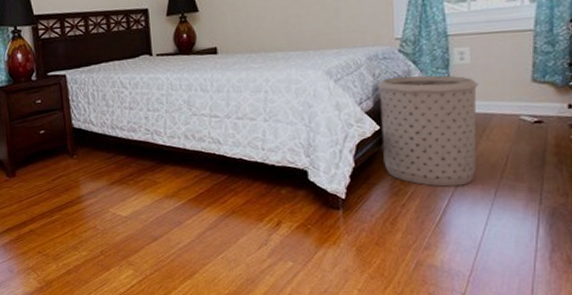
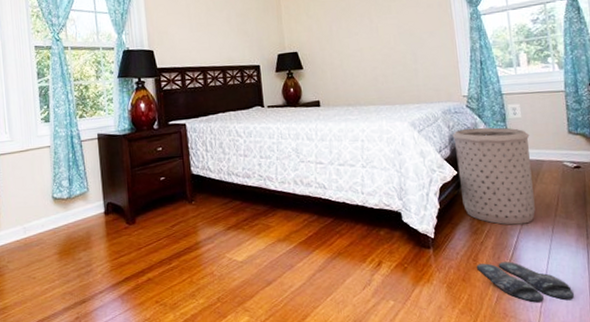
slippers: none [393,226,513,271] -> present [476,261,574,303]

